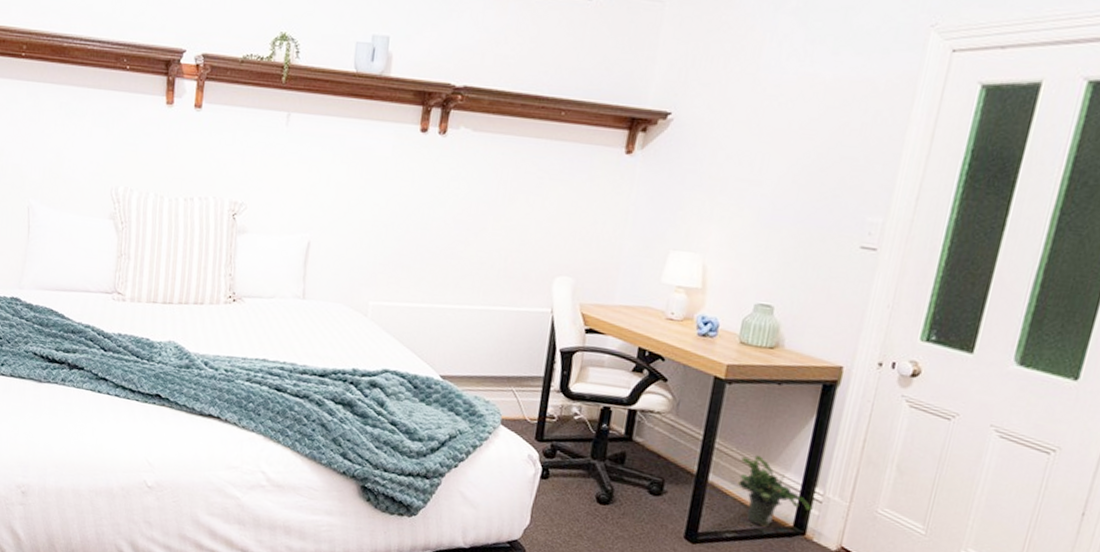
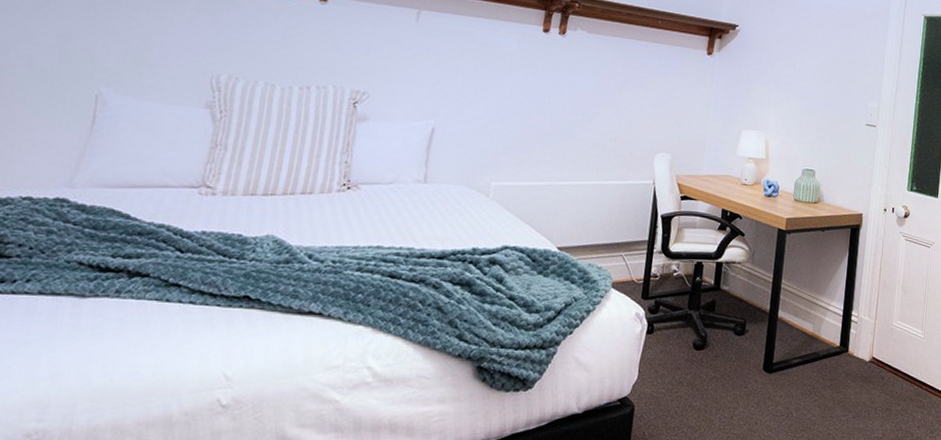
potted plant: present [737,455,813,527] -> none [799,290,851,350]

